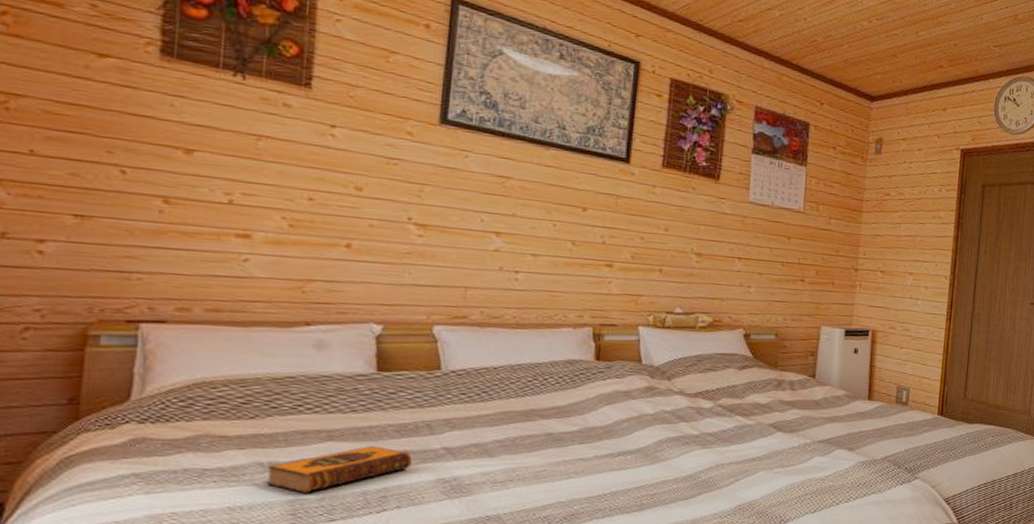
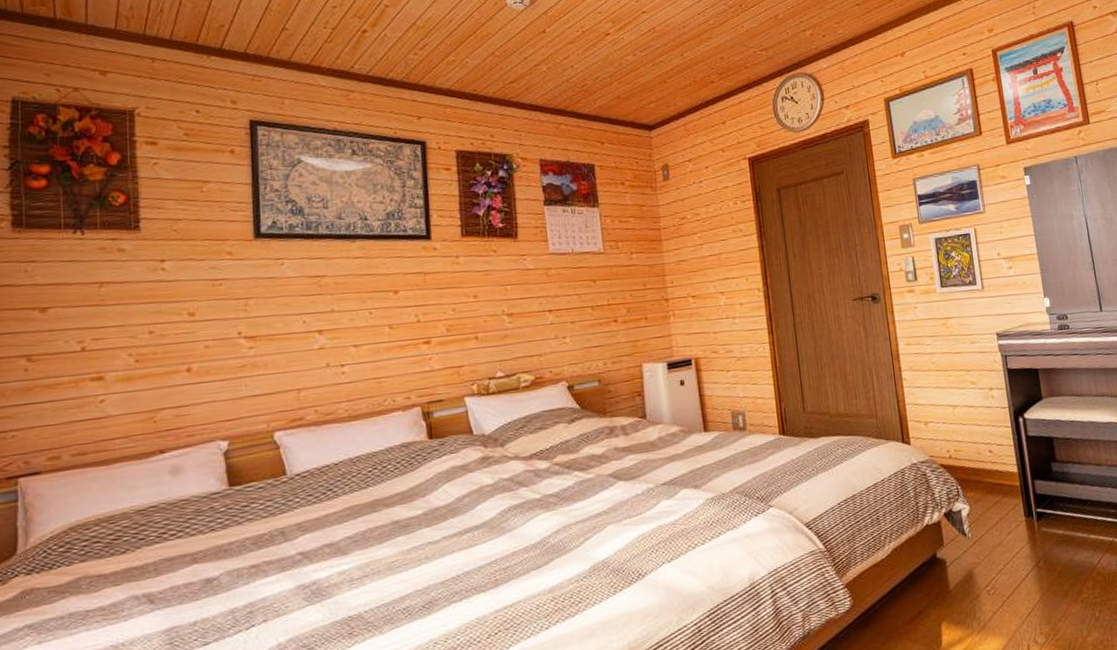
hardback book: present [264,446,413,493] -> none [141,561,272,621]

